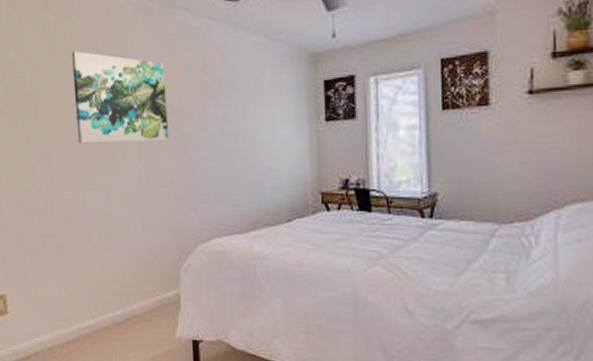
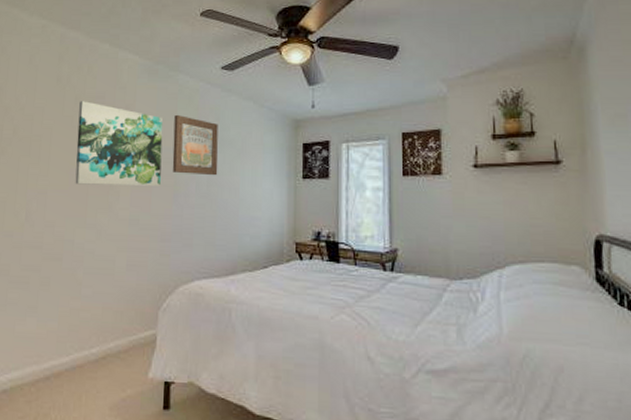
wall art: none [176,58,230,125] -> present [172,114,218,176]

